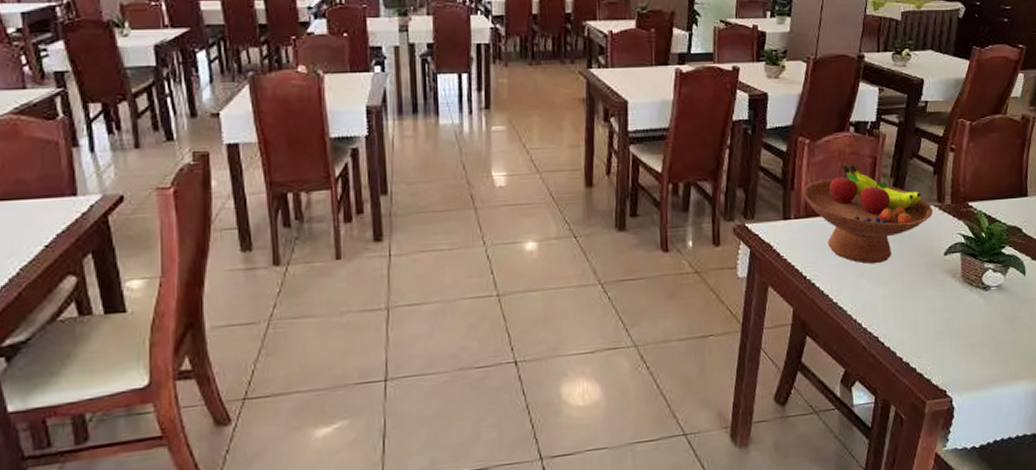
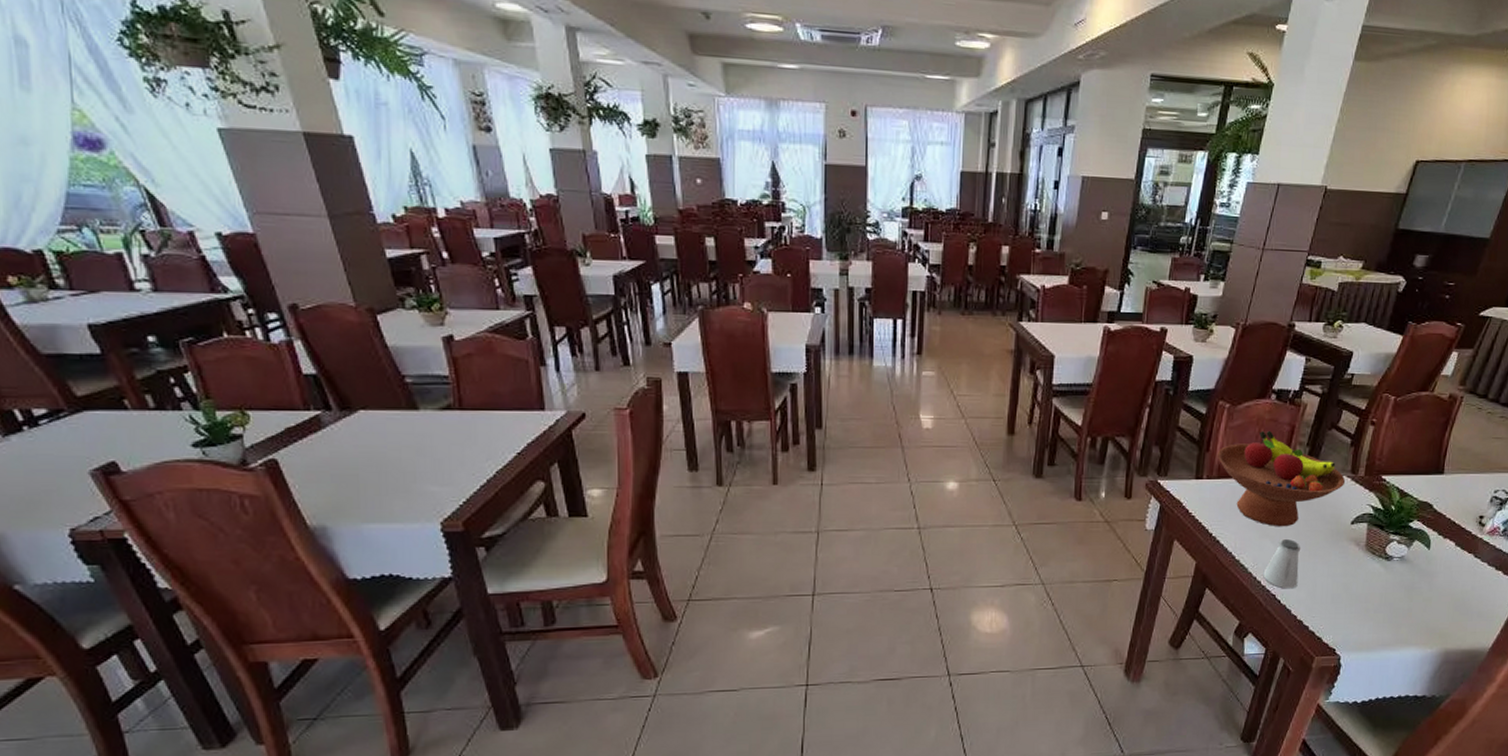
saltshaker: none [863,276,900,330] -> present [1263,539,1301,589]

